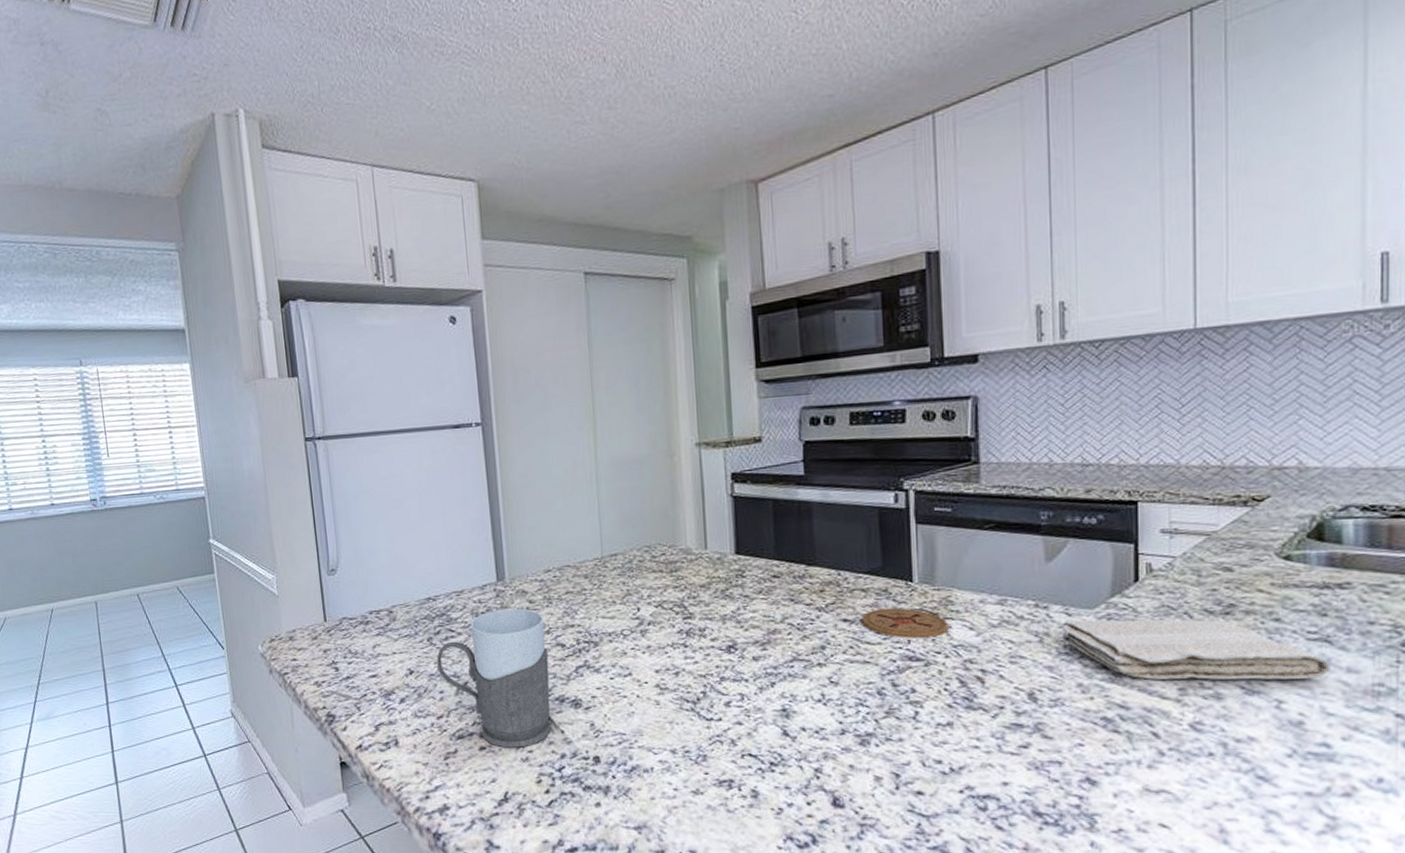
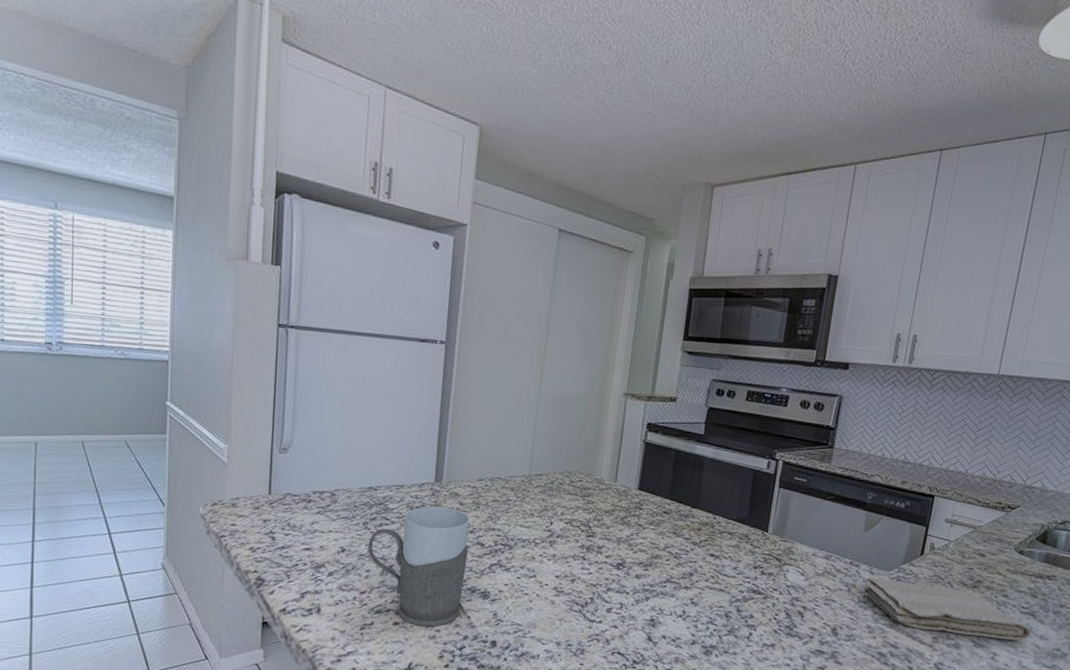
coaster: present [861,608,949,638] -> none [724,549,787,578]

